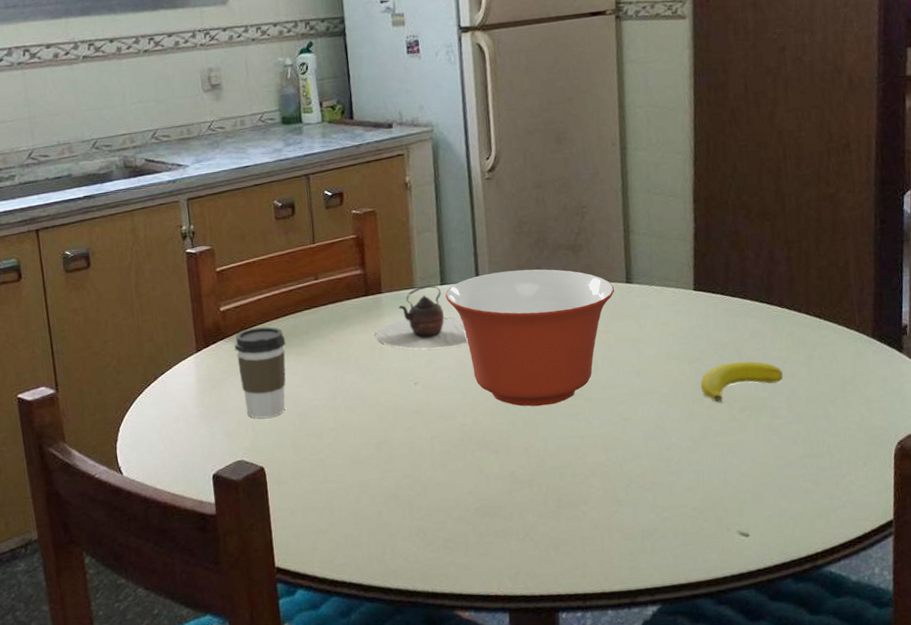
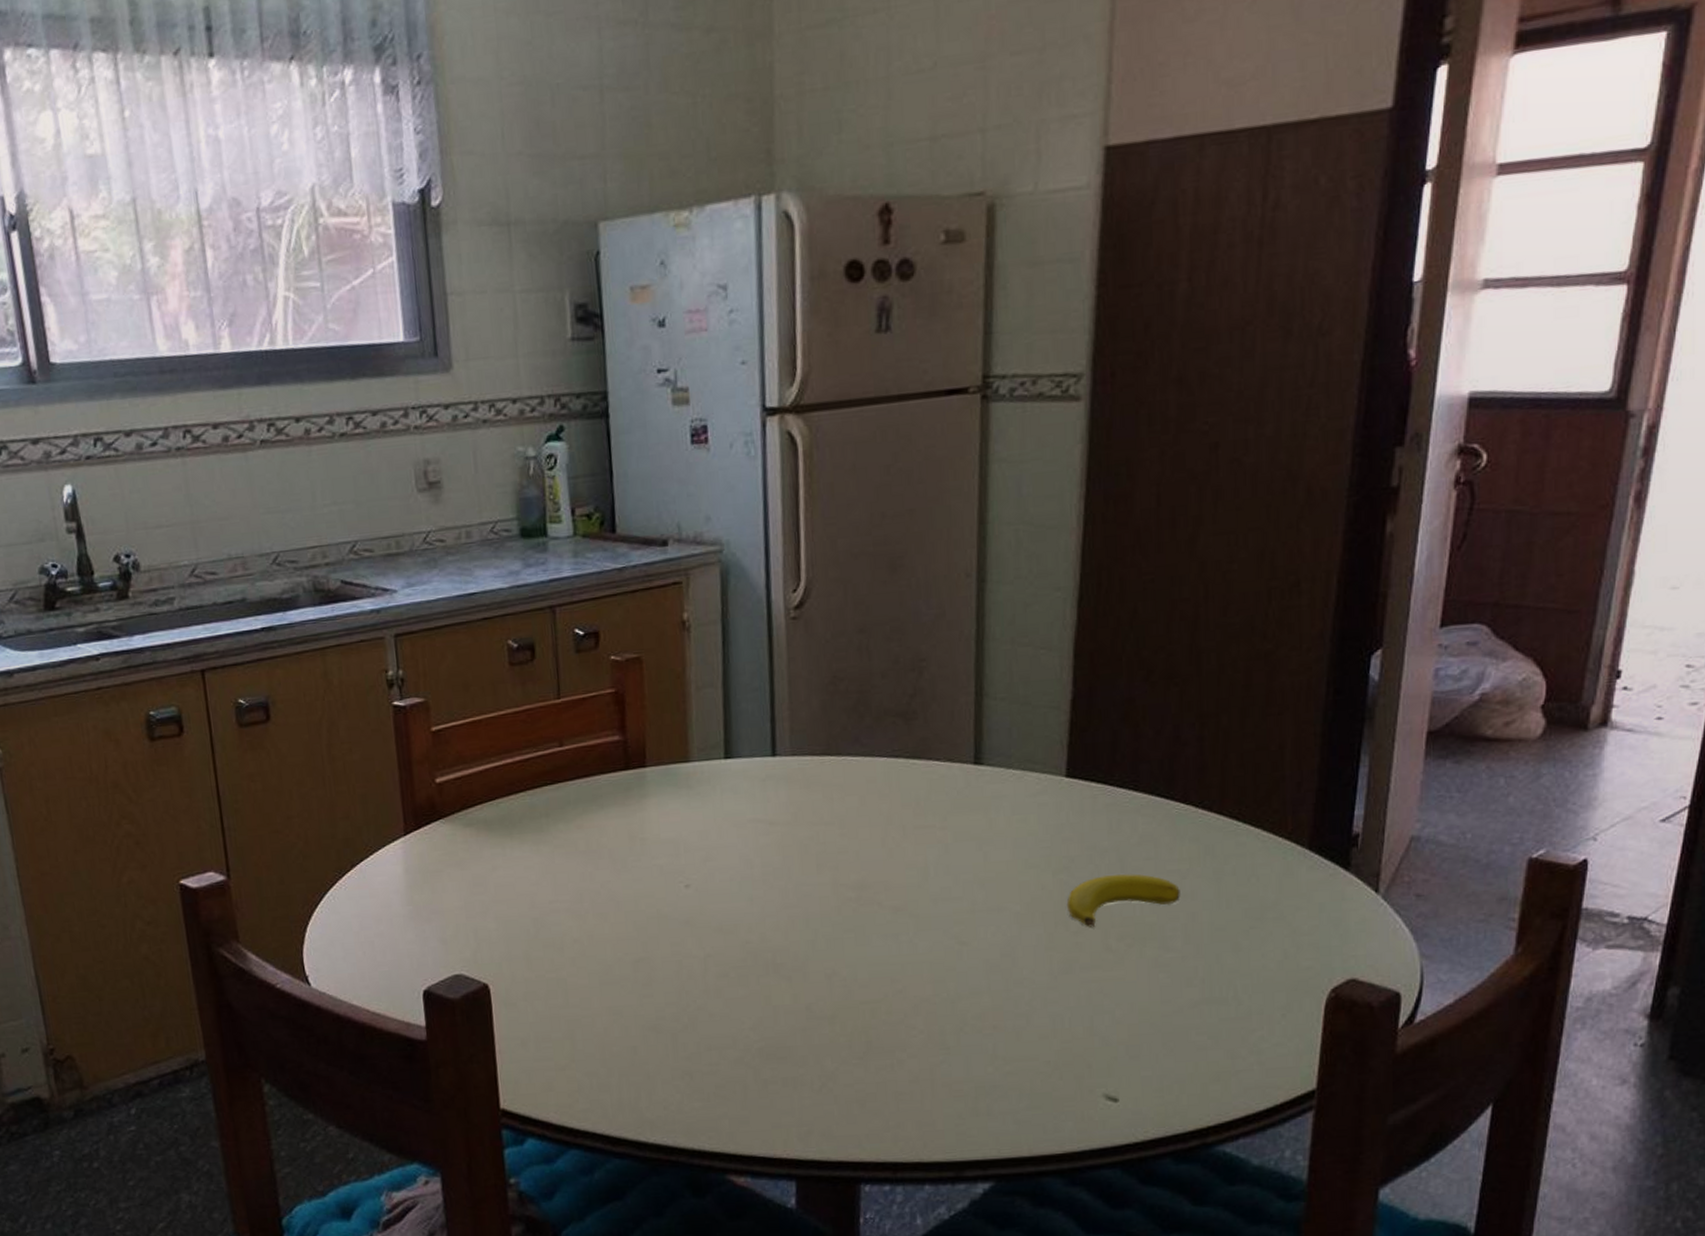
coffee cup: present [234,326,286,419] -> none [453,805,520,923]
teapot: present [375,285,469,350] -> none [636,758,759,843]
mixing bowl: present [445,269,615,407] -> none [730,741,958,922]

